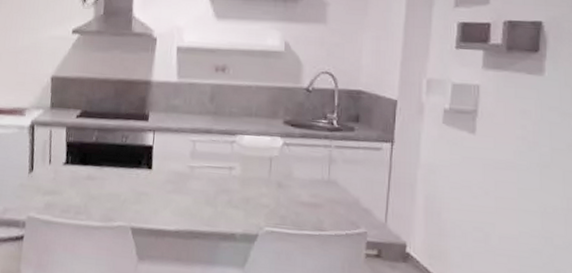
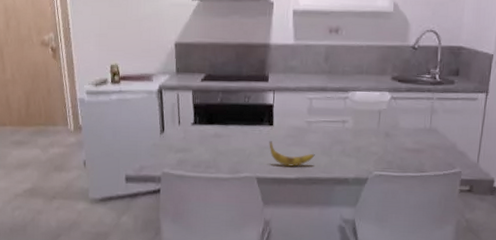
banana: none [146,186,198,217] -> present [269,141,315,167]

